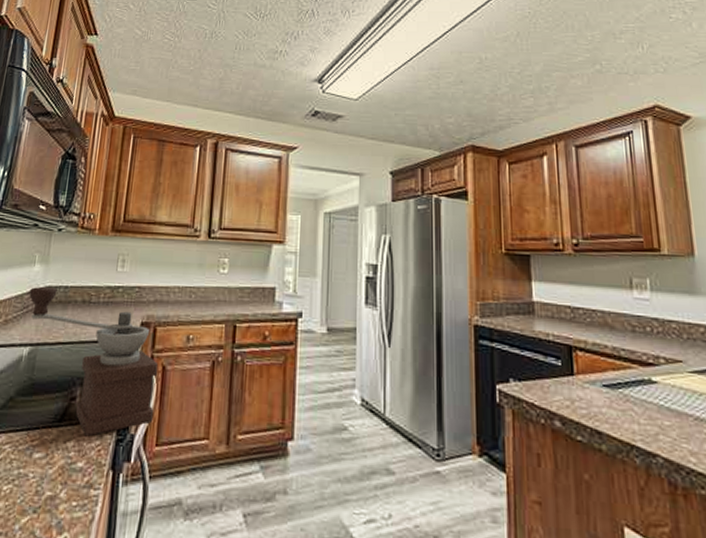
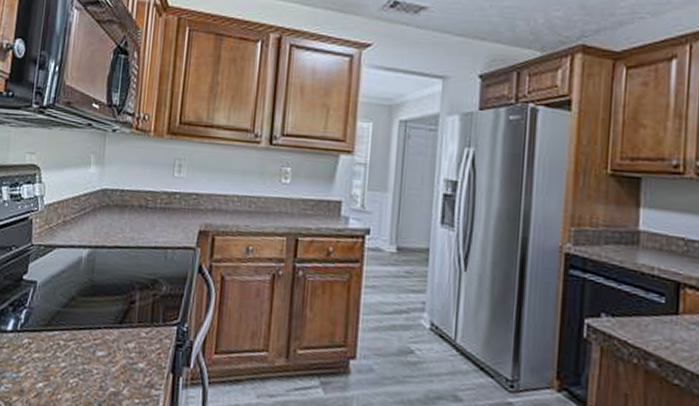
coffee grinder: present [29,286,159,437] -> none [86,188,217,340]

